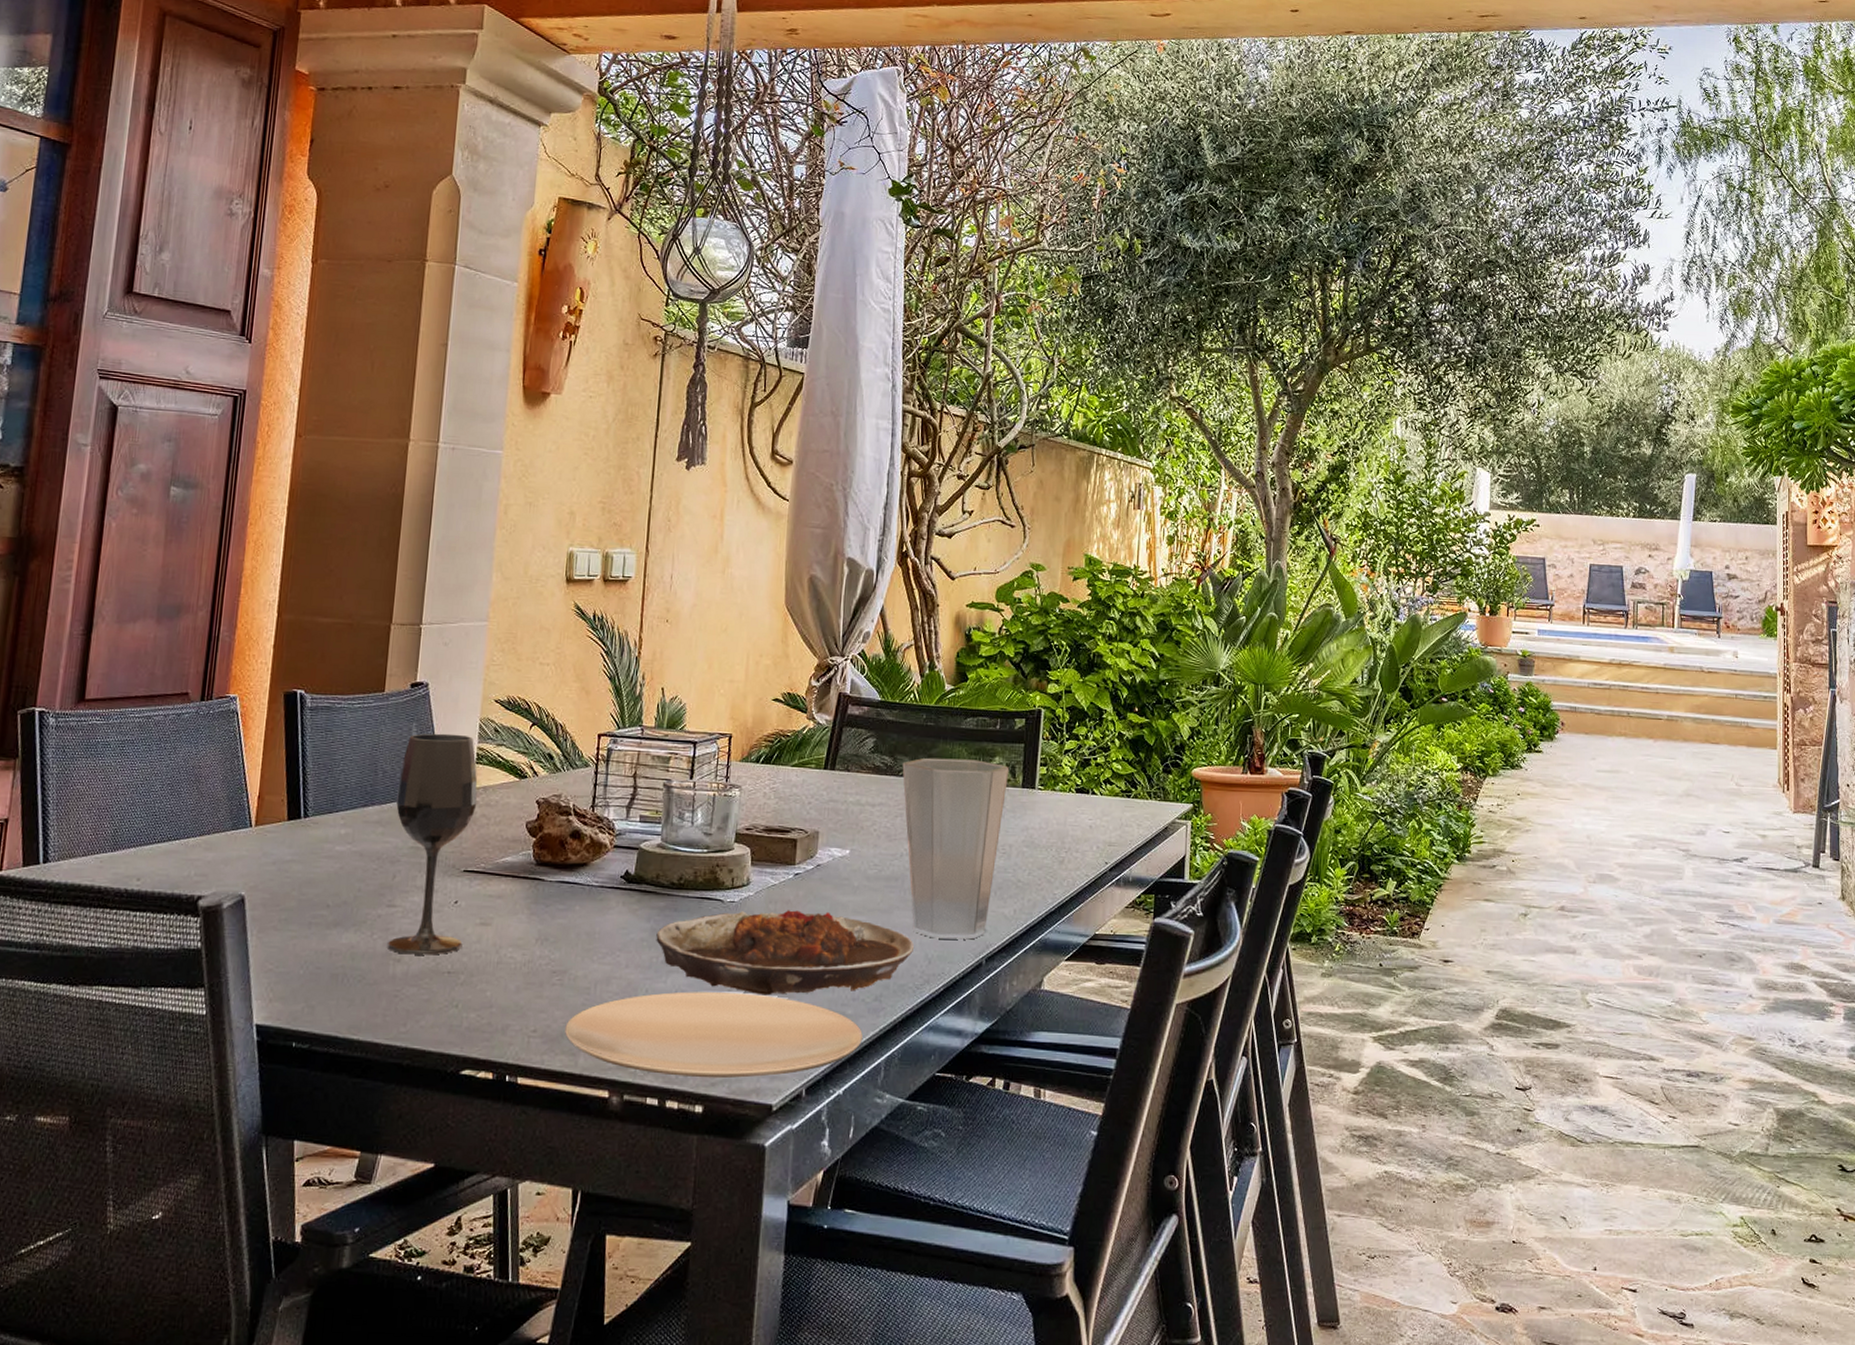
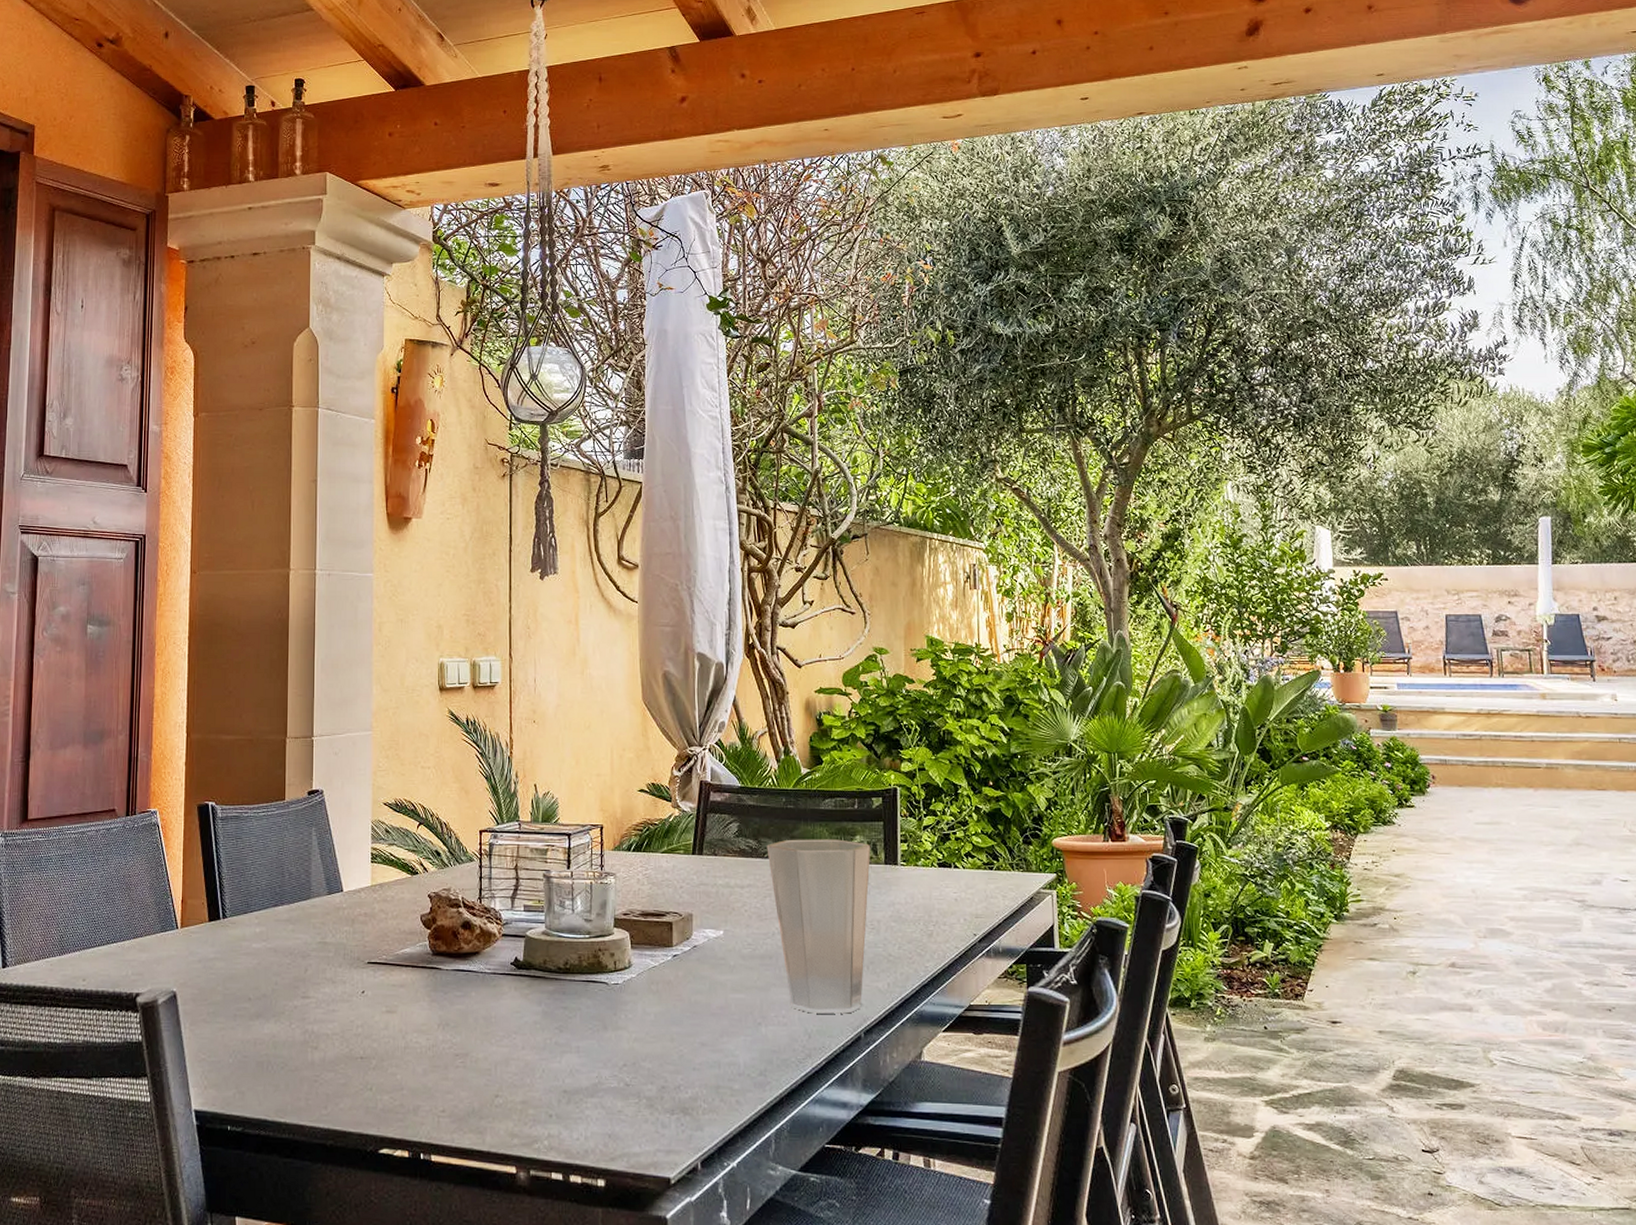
wine glass: present [386,733,478,955] -> none [302,836,375,1042]
plate: present [565,991,863,1079] -> none [471,1071,751,1153]
plate: present [656,910,915,996] -> none [548,990,794,1073]

